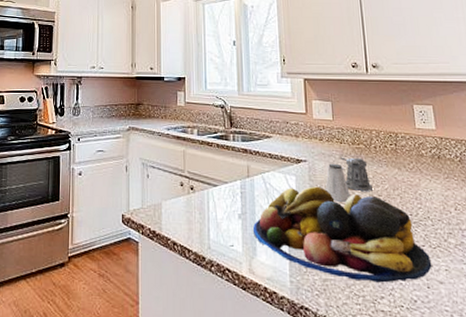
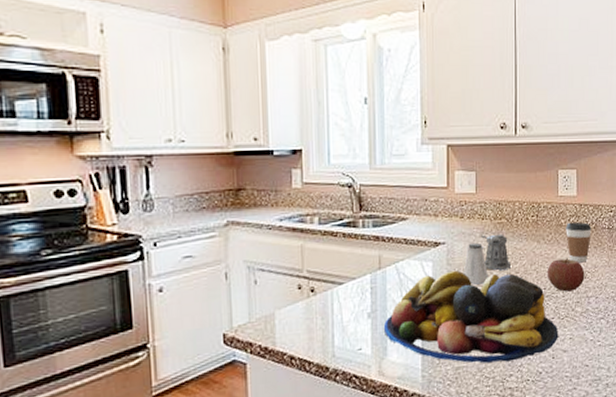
apple: none [411,187,455,221] -> present [547,257,585,292]
coffee cup: none [427,153,457,194] -> present [566,222,592,263]

